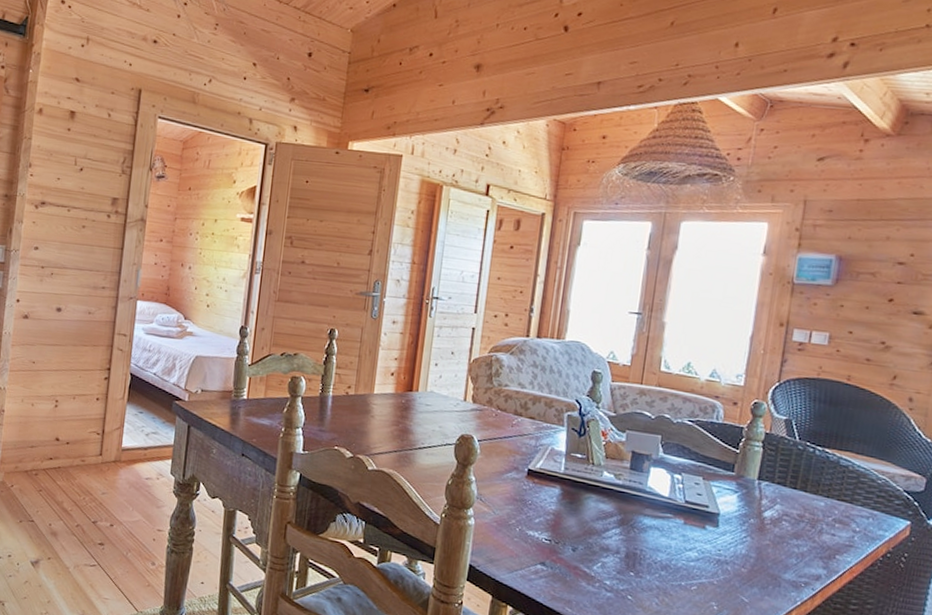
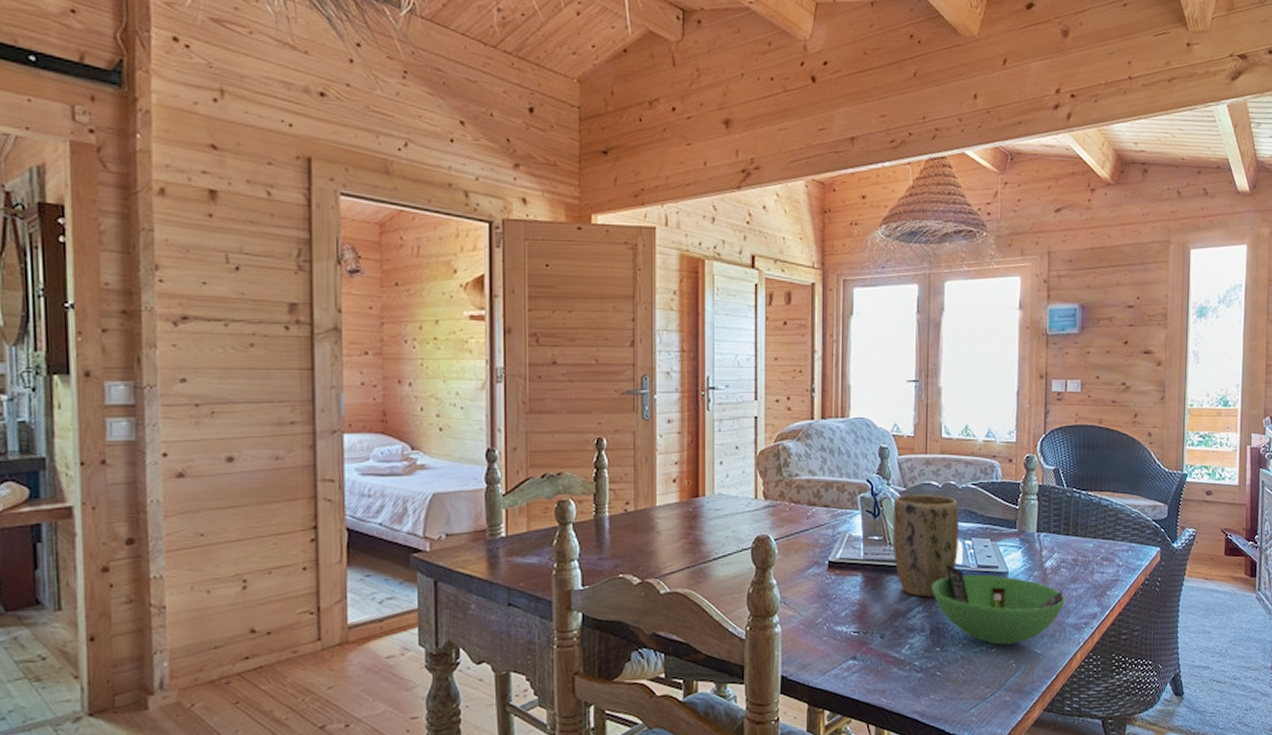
plant pot: none [595,419,671,523] -> present [892,494,959,598]
bowl: none [631,493,784,587] -> present [931,563,1065,645]

